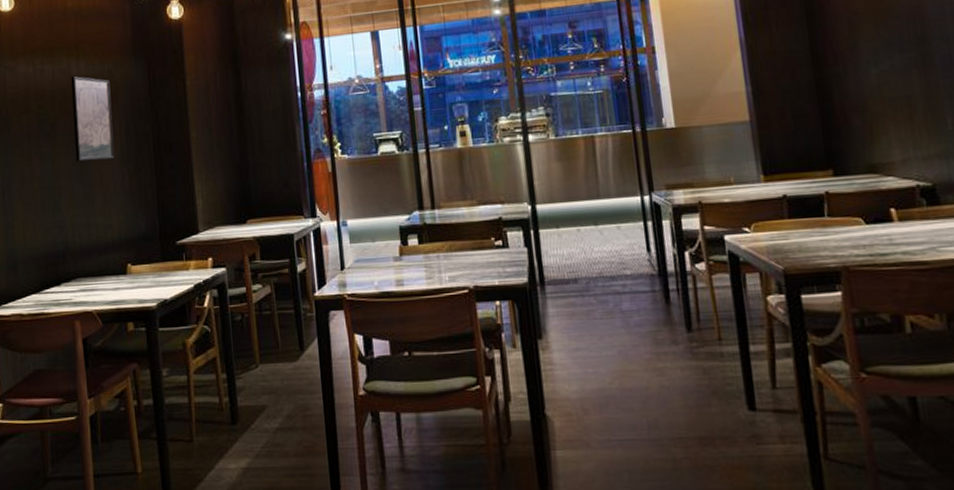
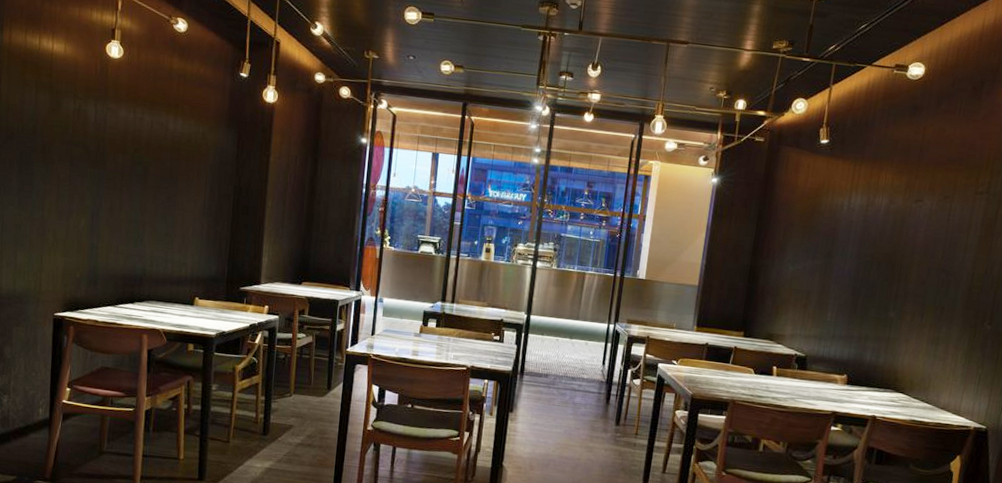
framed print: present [71,75,115,162] -> none [163,130,203,209]

